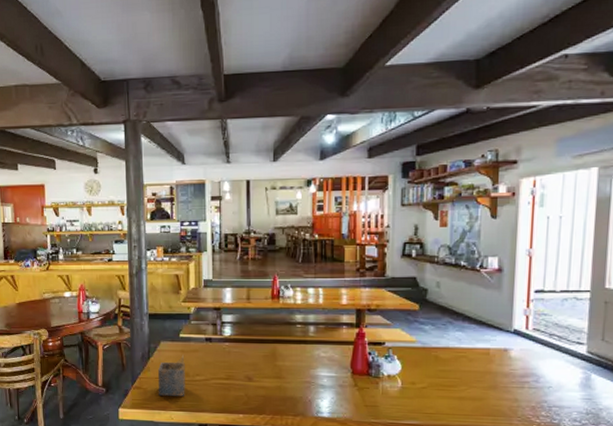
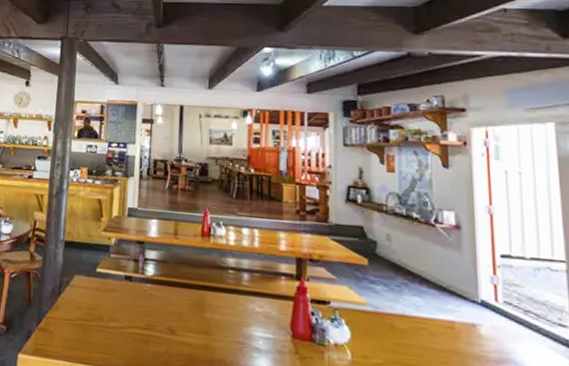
napkin holder: present [157,355,185,396] -> none [65,294,100,346]

